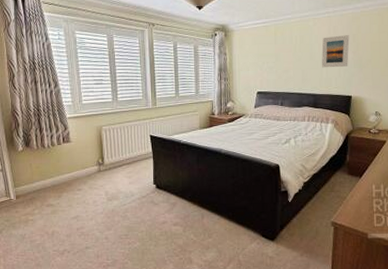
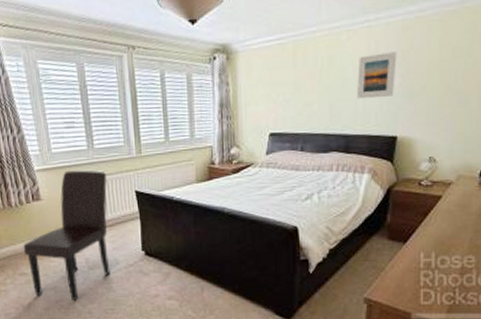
chair: none [52,118,127,228] -> present [23,170,110,301]

